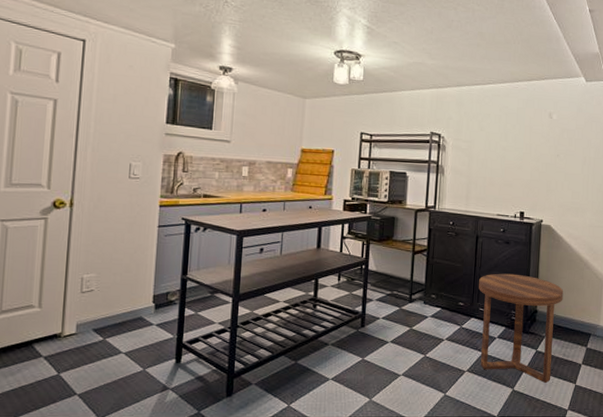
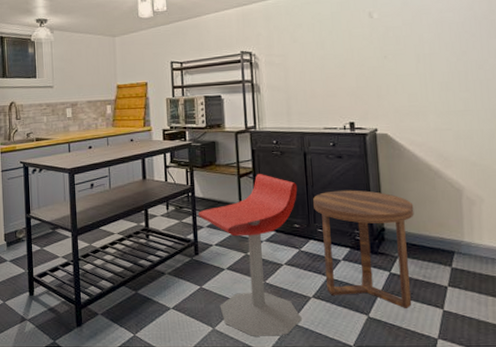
stool: none [368,251,467,407] -> present [197,173,302,336]

